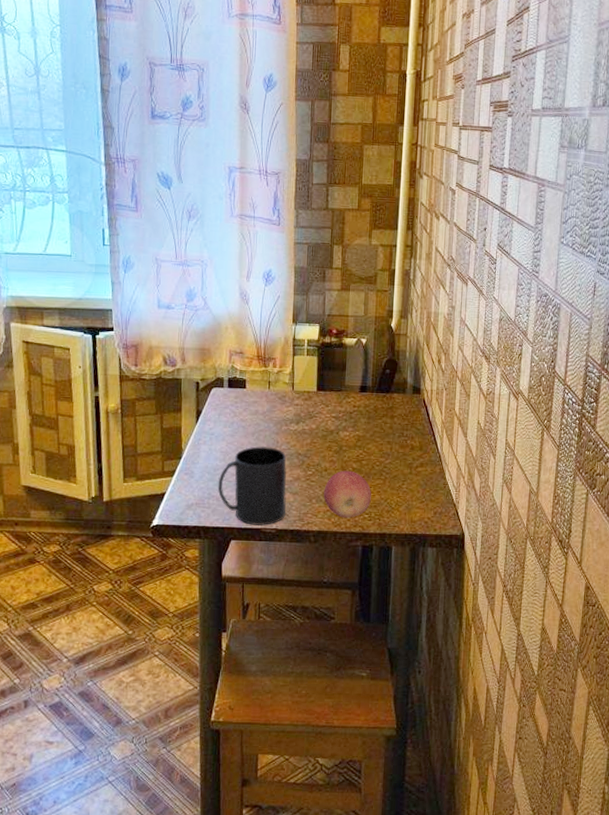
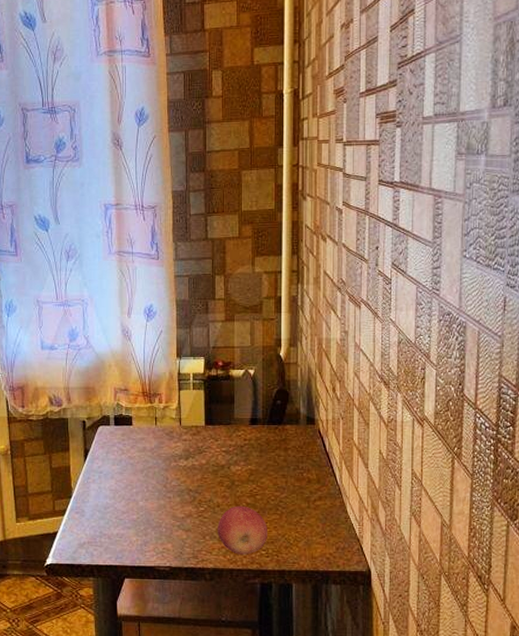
mug: present [217,446,287,526] -> none [109,483,180,564]

